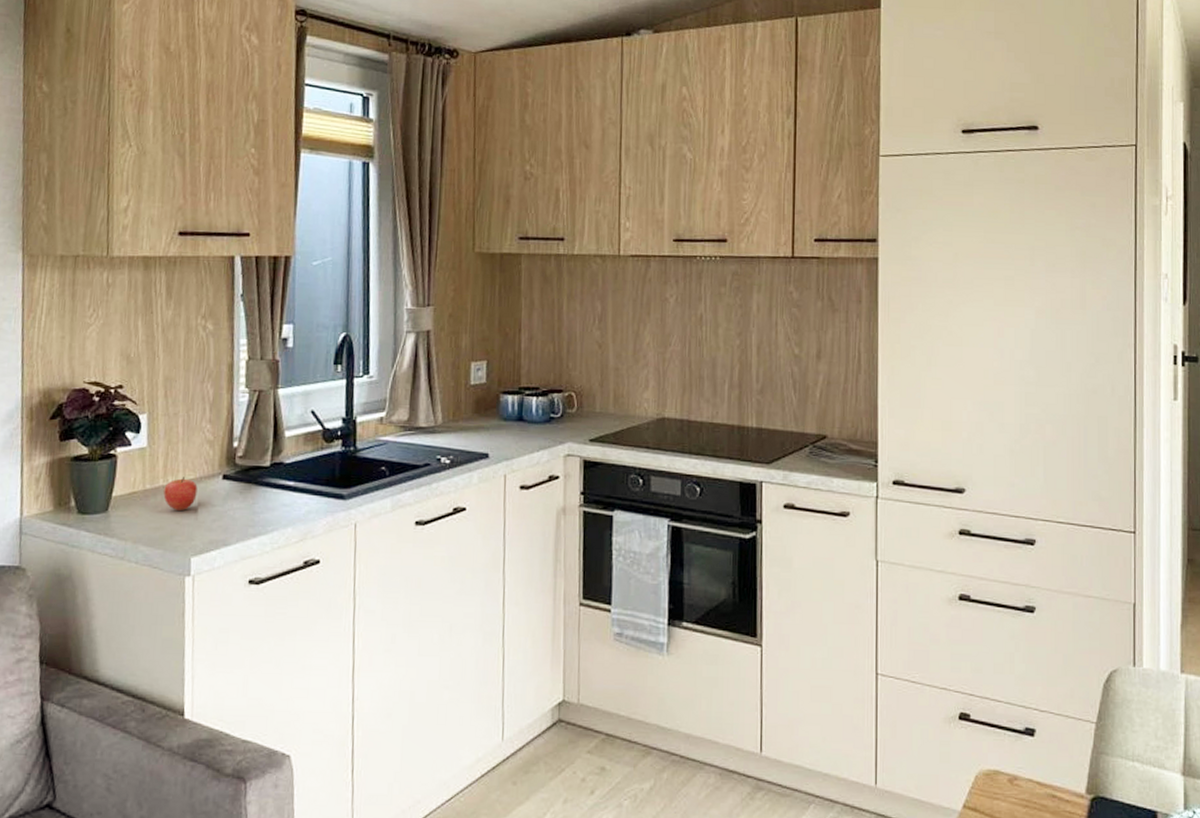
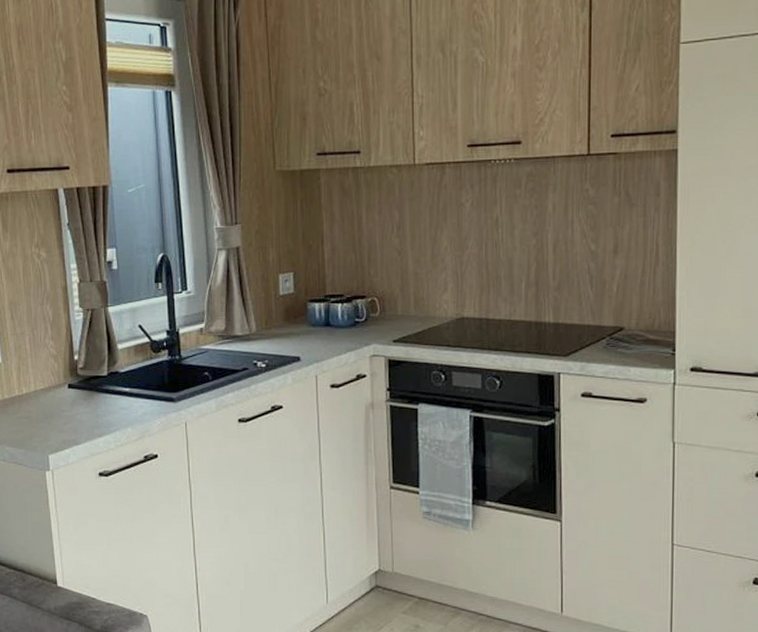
fruit: present [163,477,198,512] -> none [20,387,48,417]

